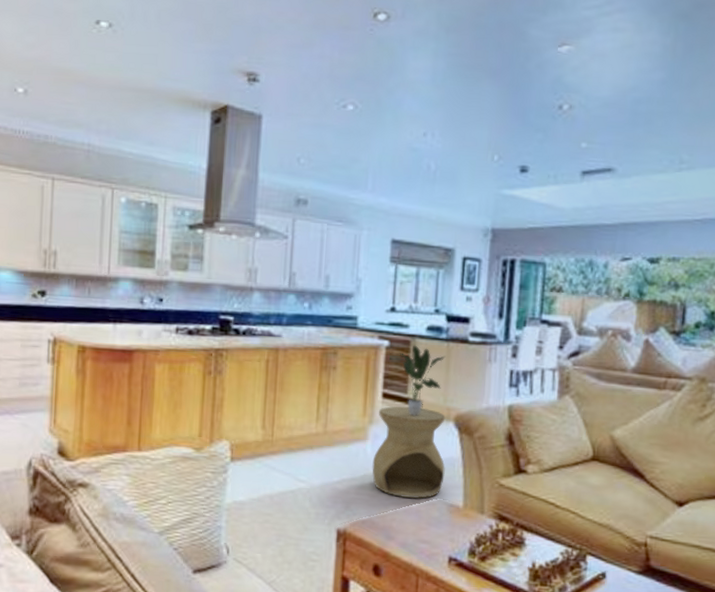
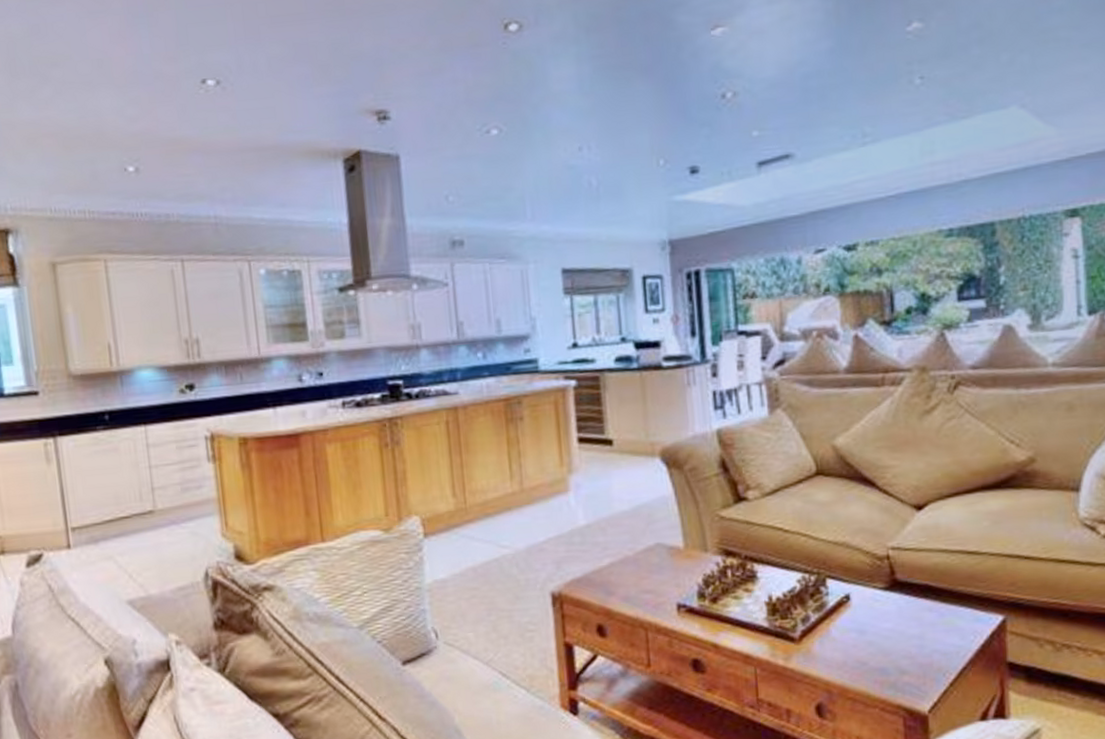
side table: present [372,406,446,499] -> none [576,447,659,548]
potted plant: present [399,345,446,416] -> none [589,380,640,457]

